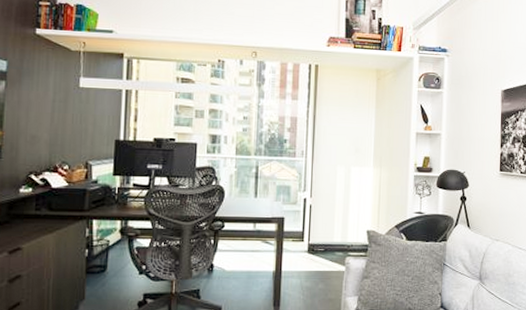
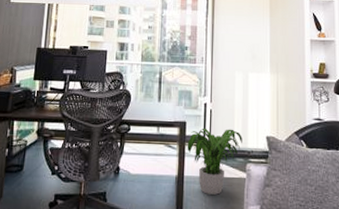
potted plant: none [285,223,342,288] -> present [187,128,242,195]

